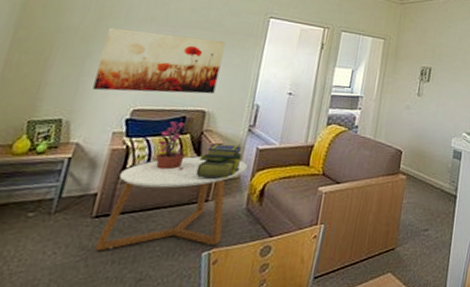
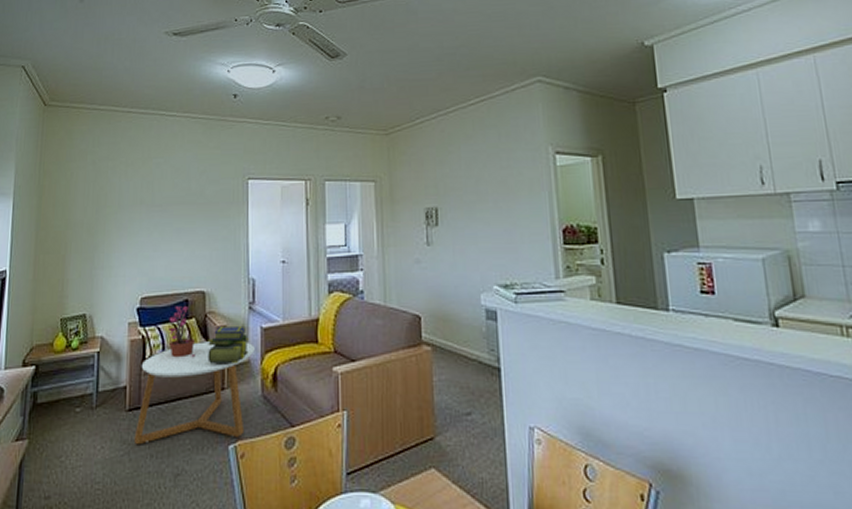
wall art: present [93,27,226,94] -> none [104,213,211,281]

